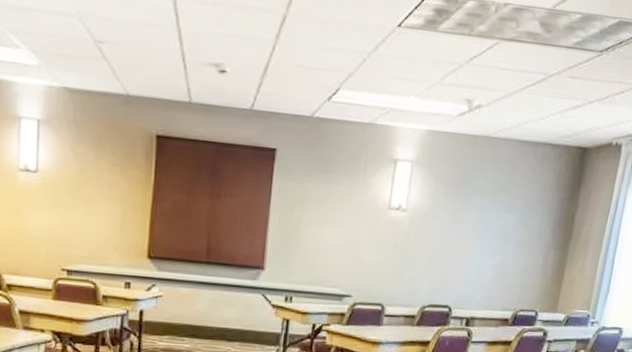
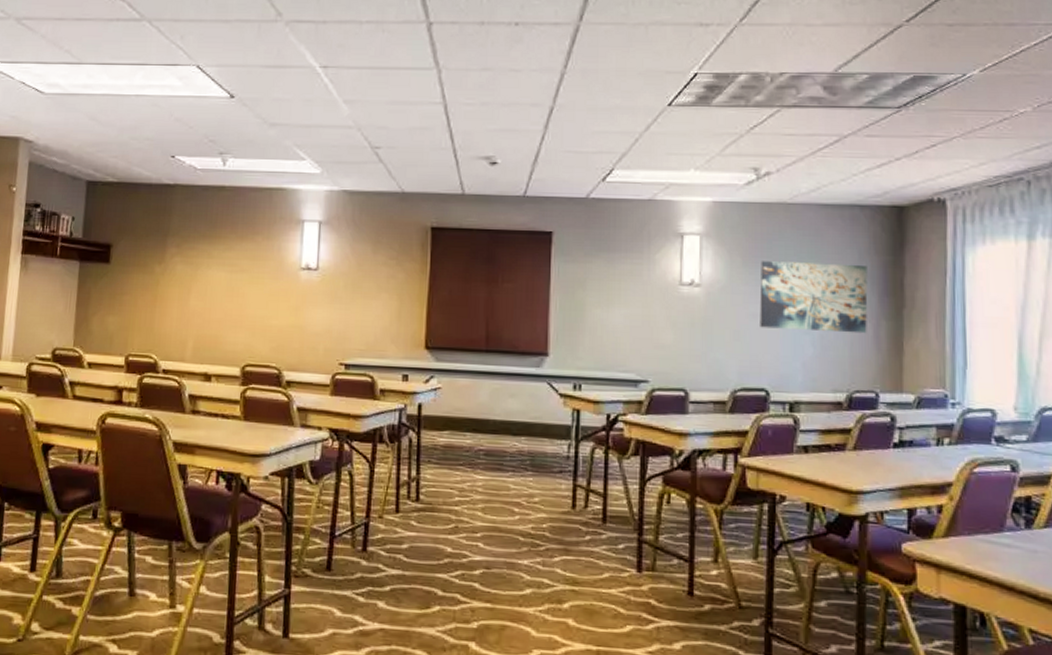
wall art: none [452,191,548,261] -> present [760,261,868,334]

